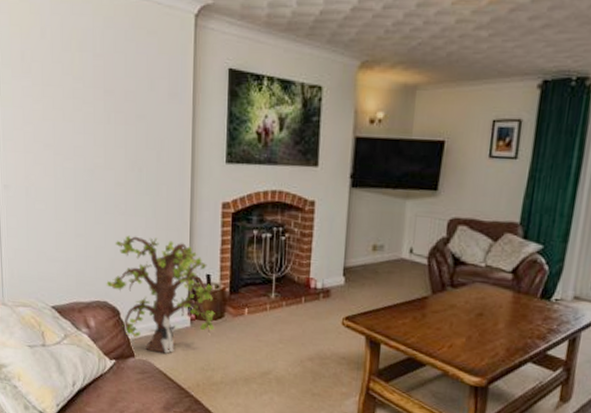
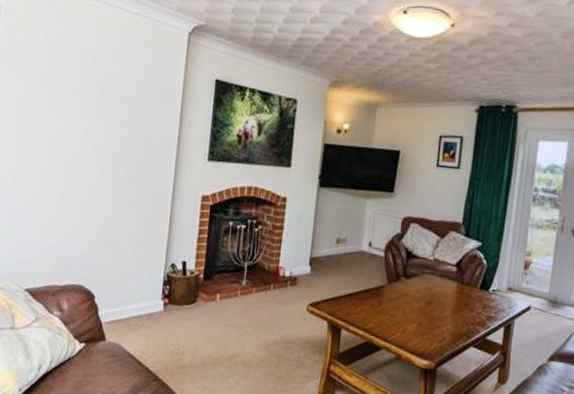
tree: present [106,235,215,354] -> none [83,222,188,337]

